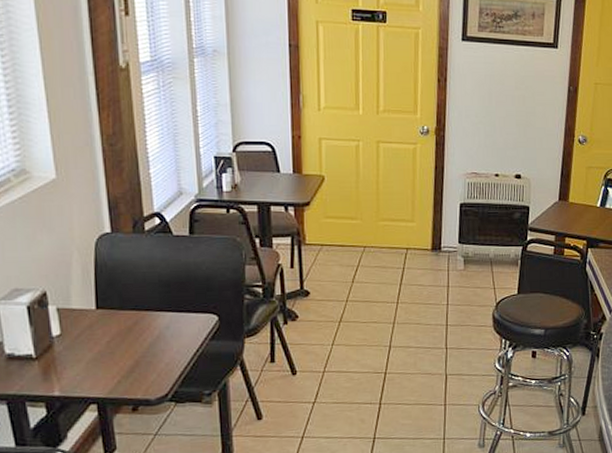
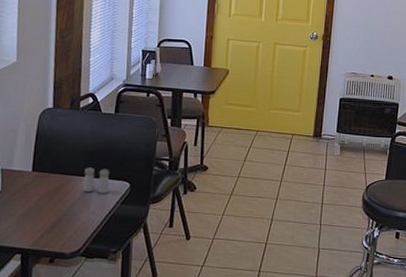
salt and pepper shaker: none [161,300,194,330] -> present [83,167,110,194]

